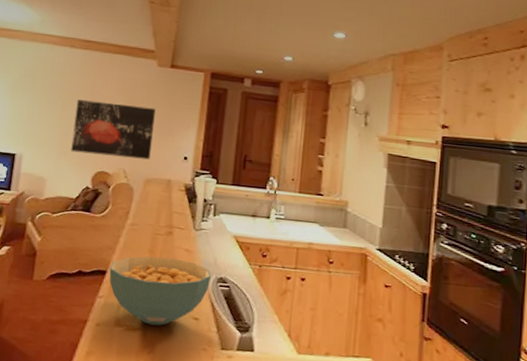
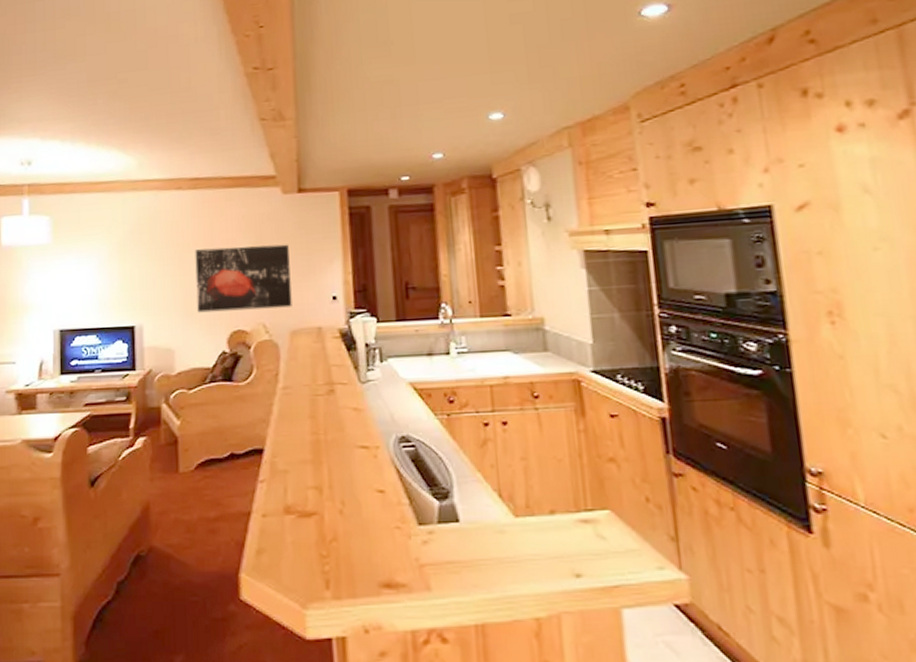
cereal bowl: present [109,256,212,326] -> none [267,421,391,507]

